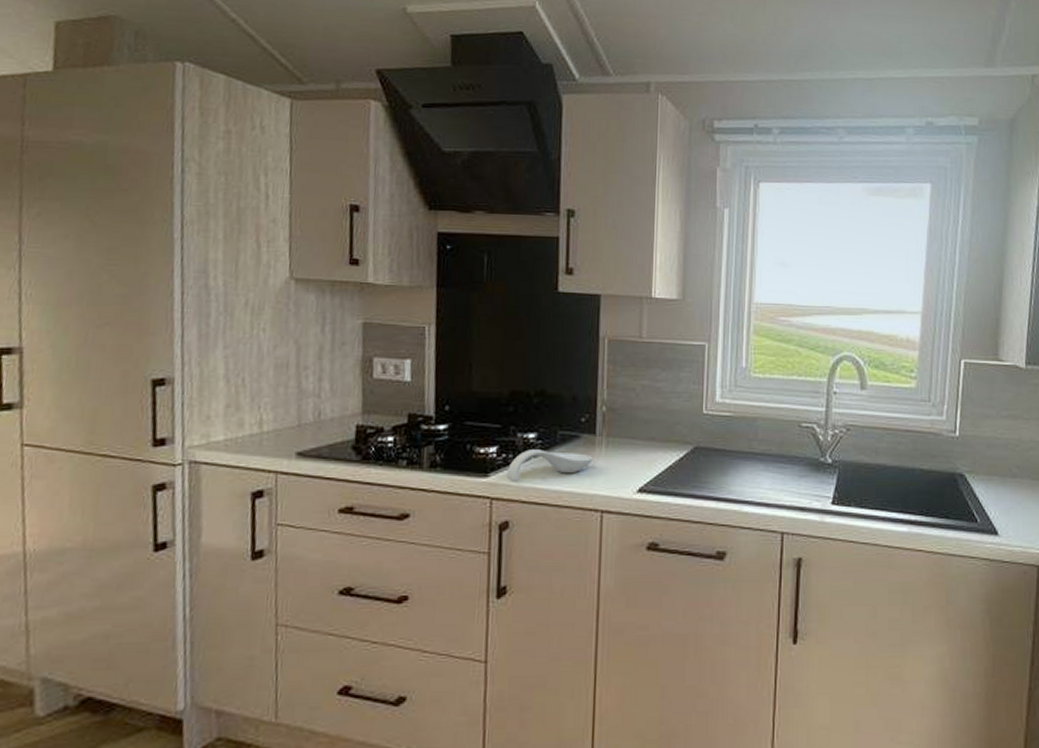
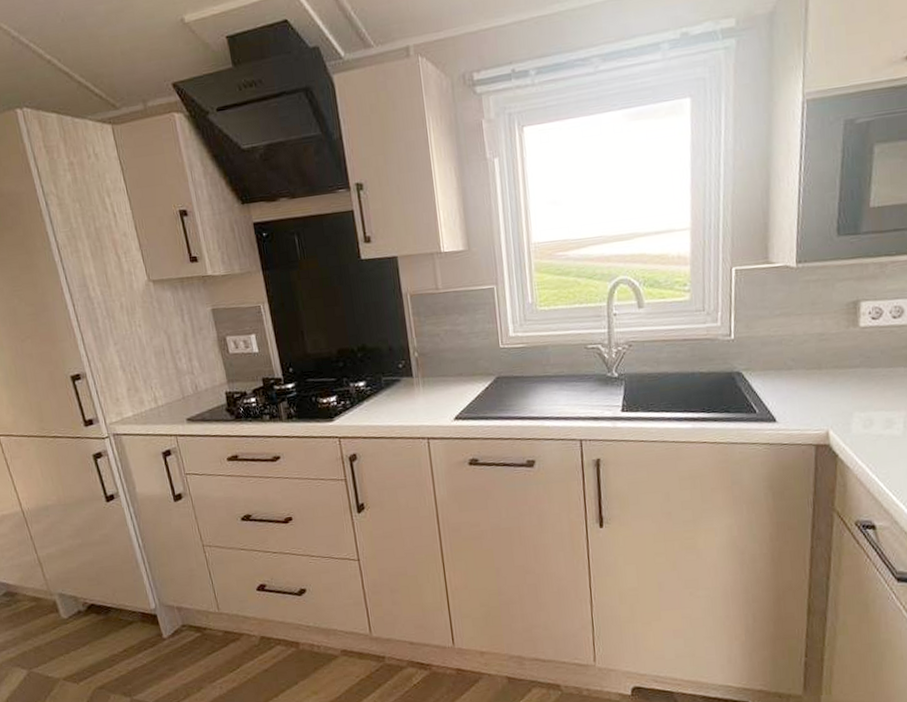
spoon rest: present [506,449,593,481] -> none [347,393,414,423]

